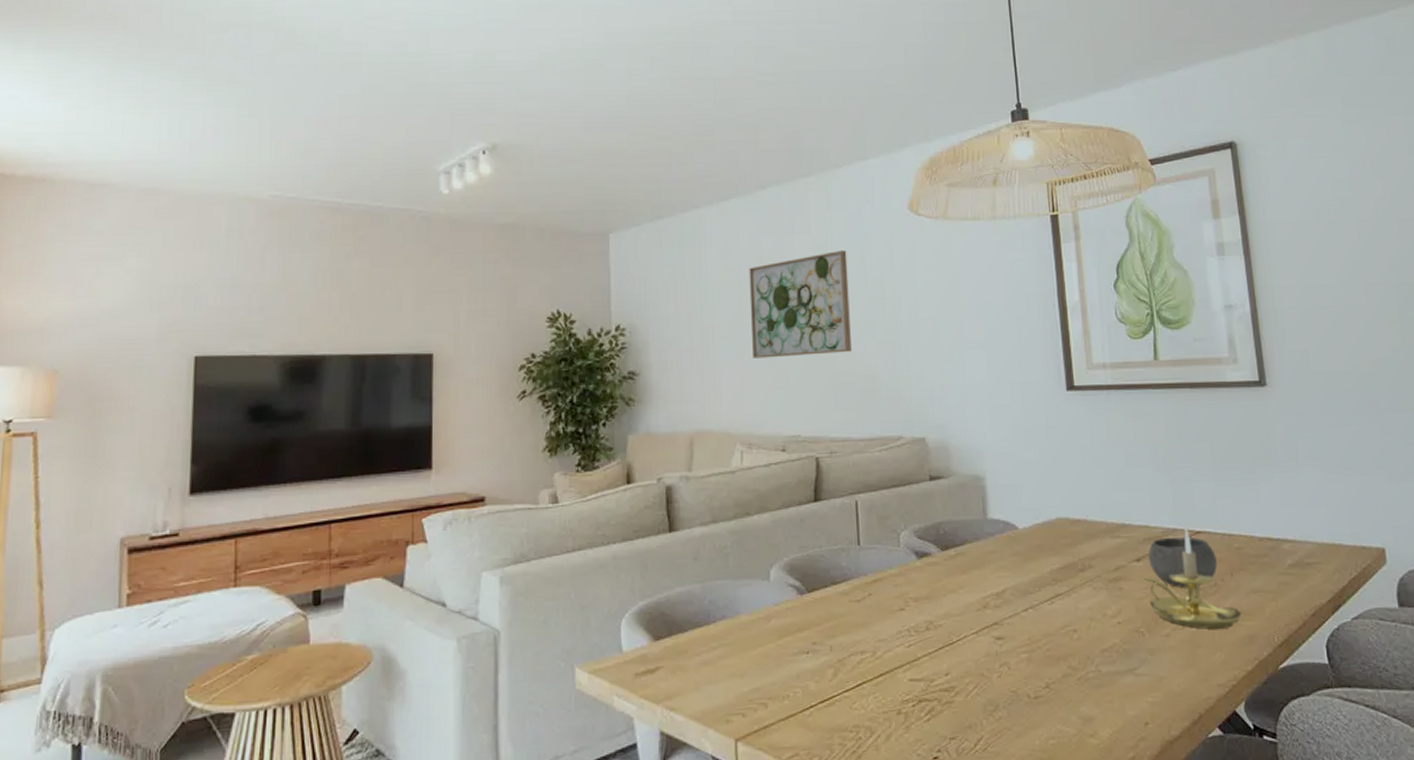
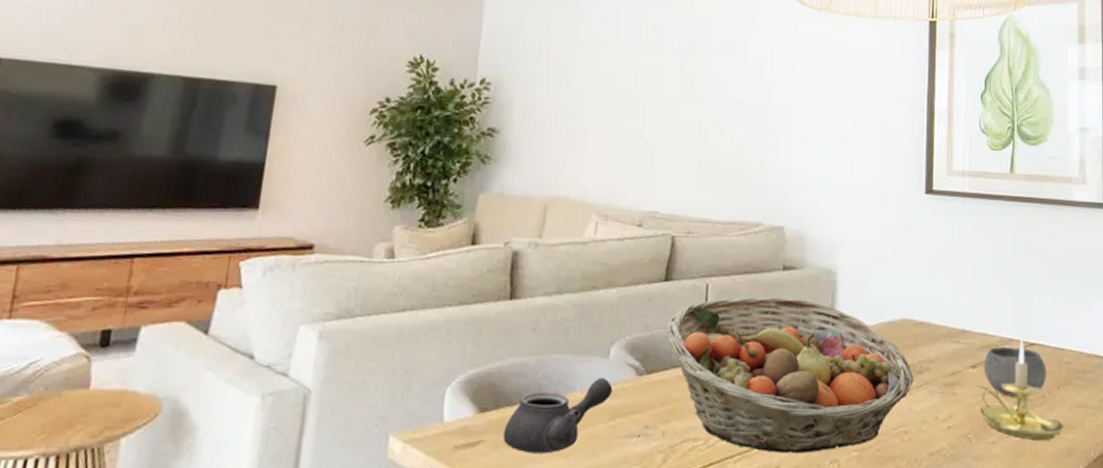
teapot: none [679,599,777,676] -> present [503,377,613,454]
wall art: present [749,250,851,358] -> none [620,29,728,133]
fruit basket: none [822,507,1077,660] -> present [667,297,914,453]

